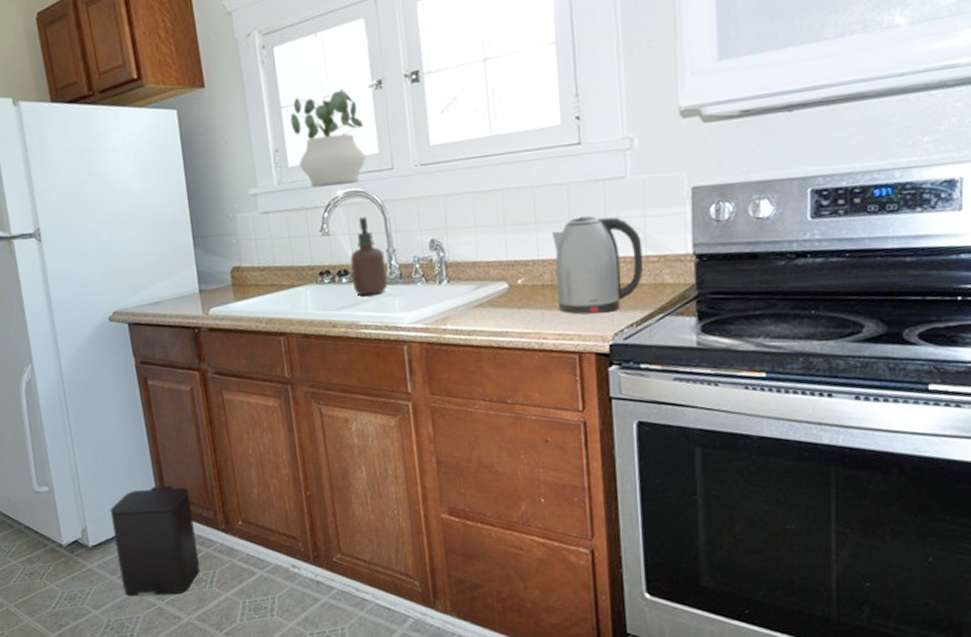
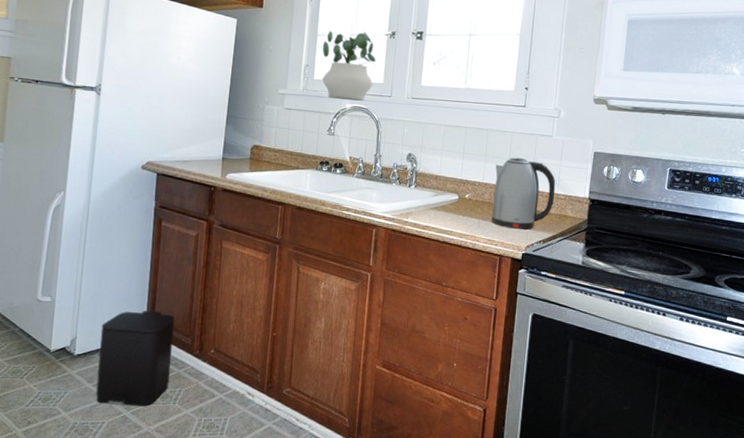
soap dispenser: present [350,217,388,296] -> none [344,127,373,187]

